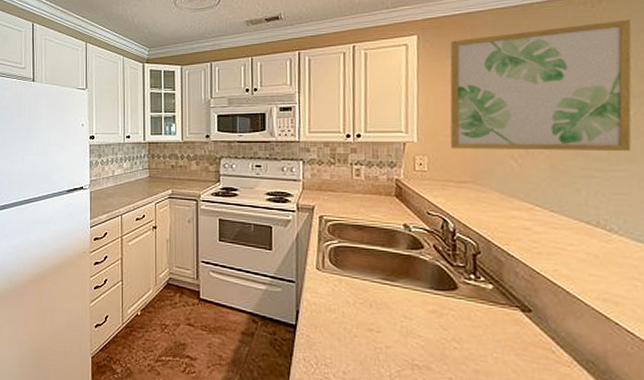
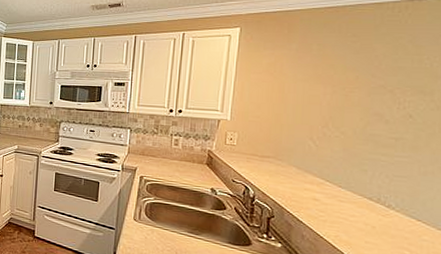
wall art: present [450,19,632,152] -> none [258,25,433,141]

